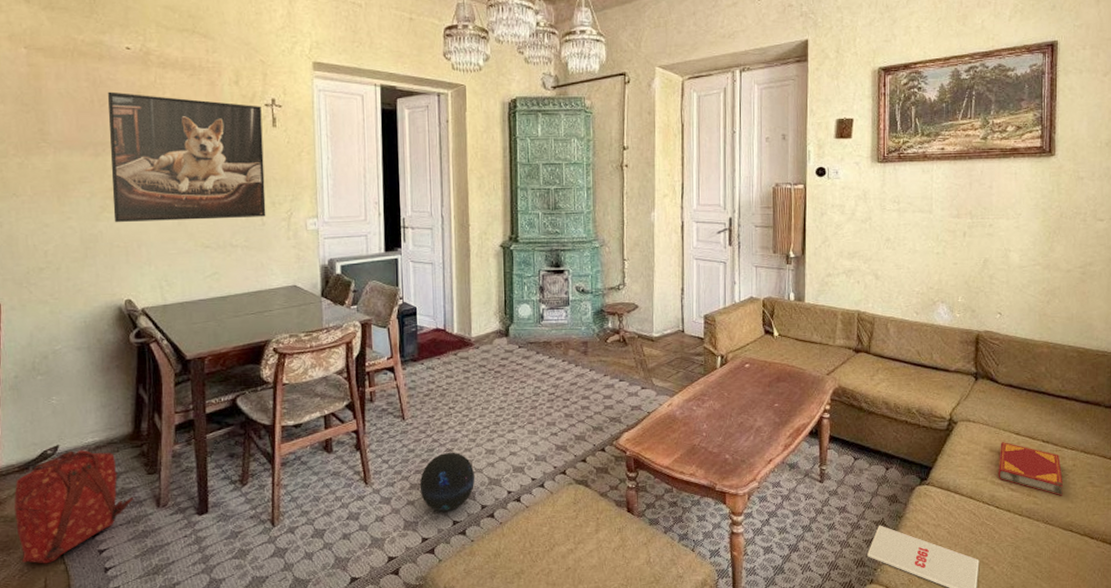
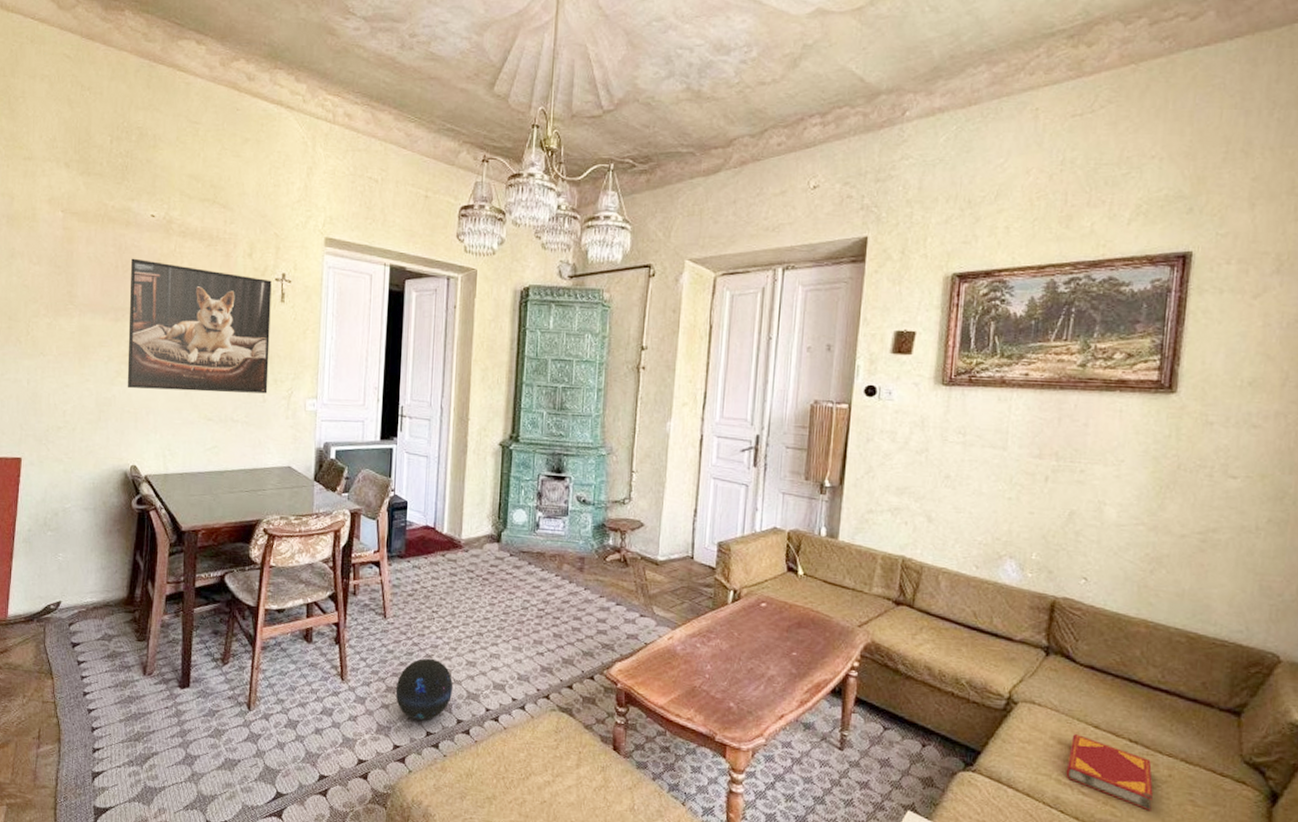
backpack: present [14,449,133,564] -> none [18,607,122,715]

